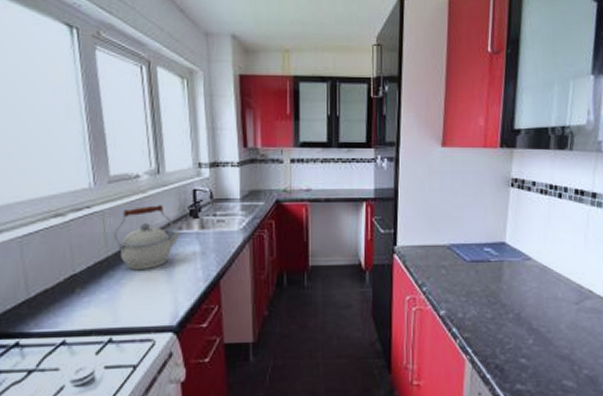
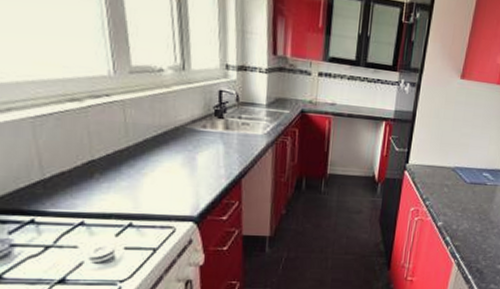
kettle: present [113,205,180,271] -> none [135,101,204,163]

